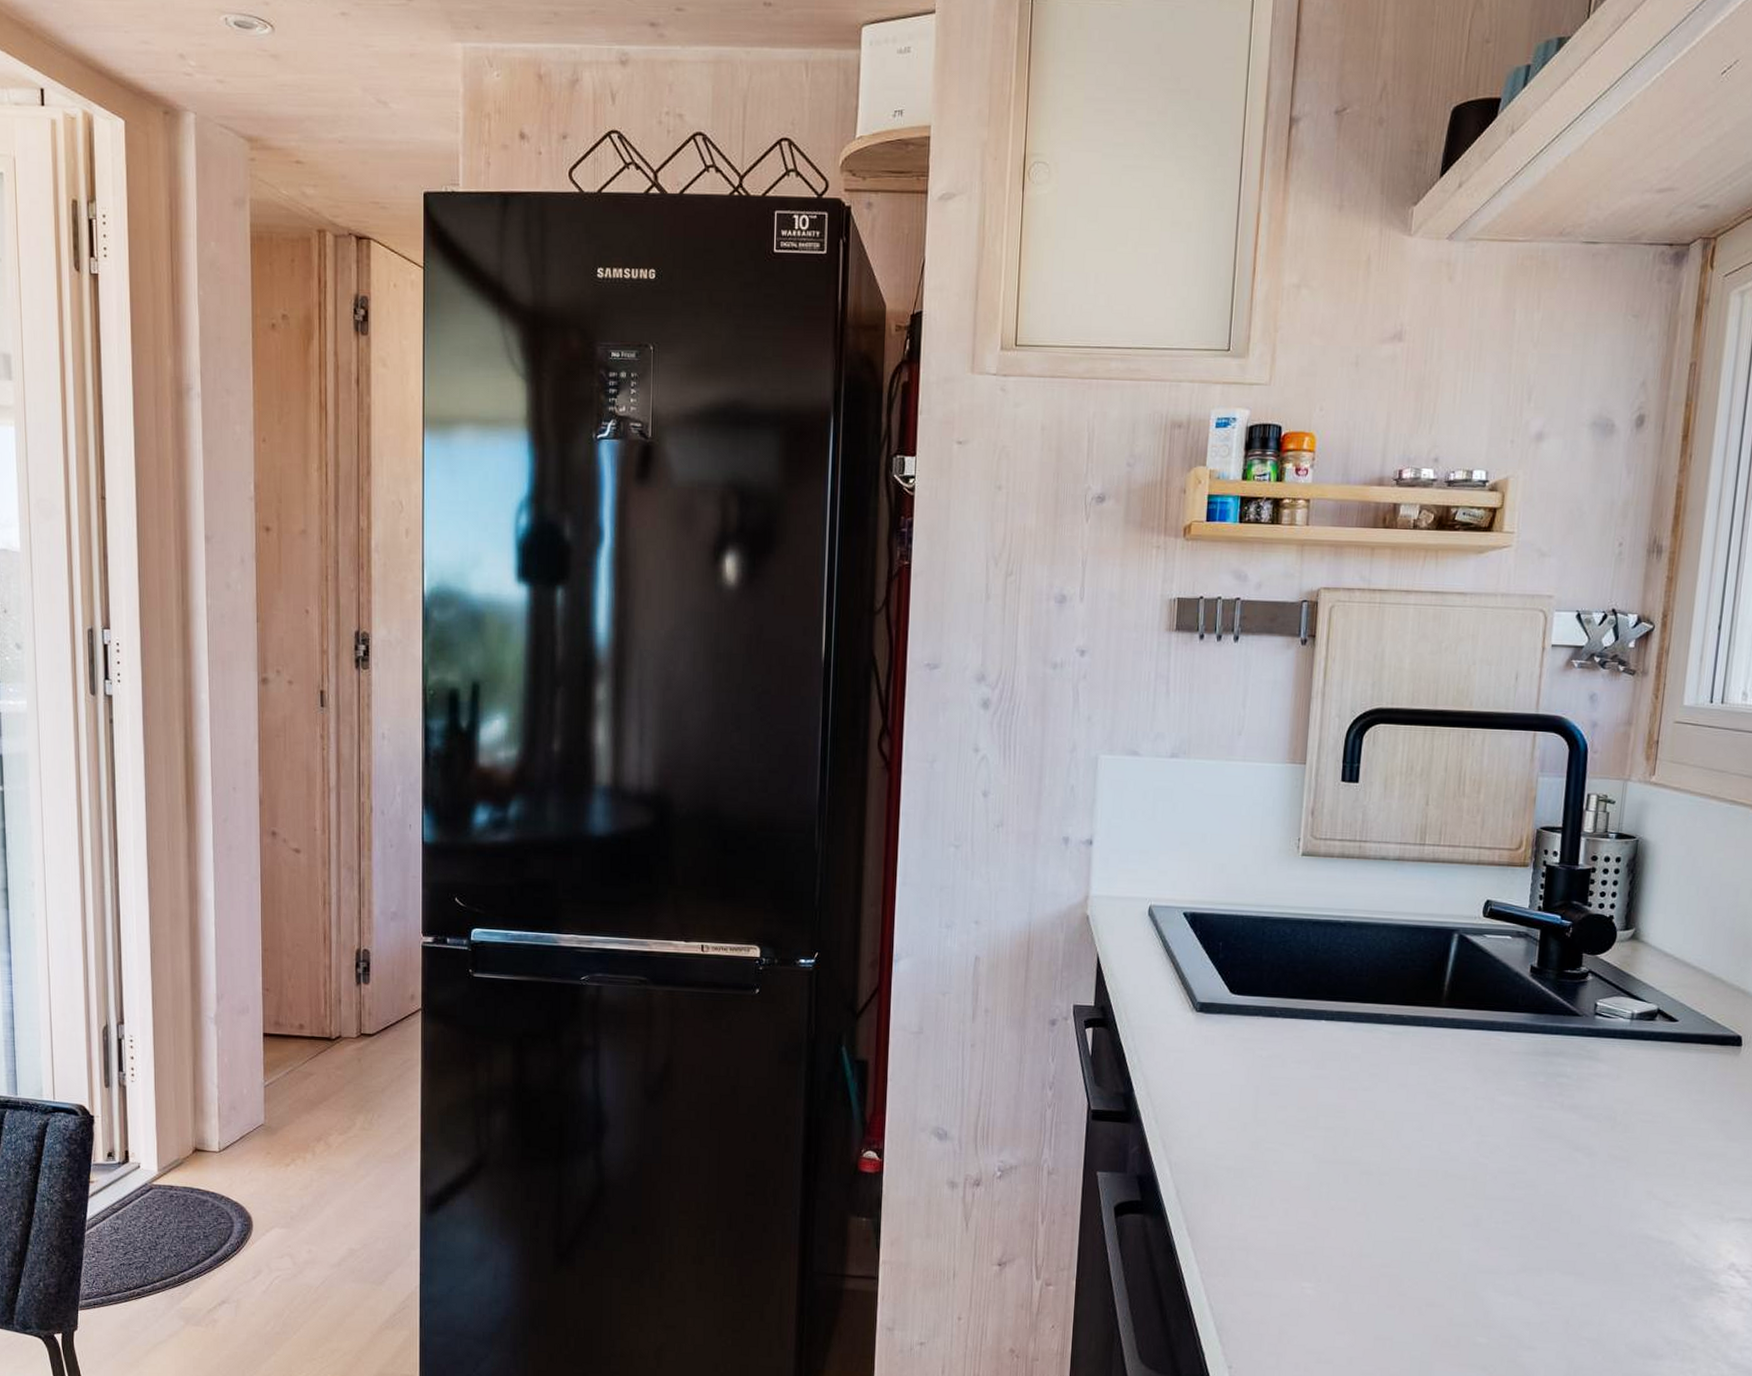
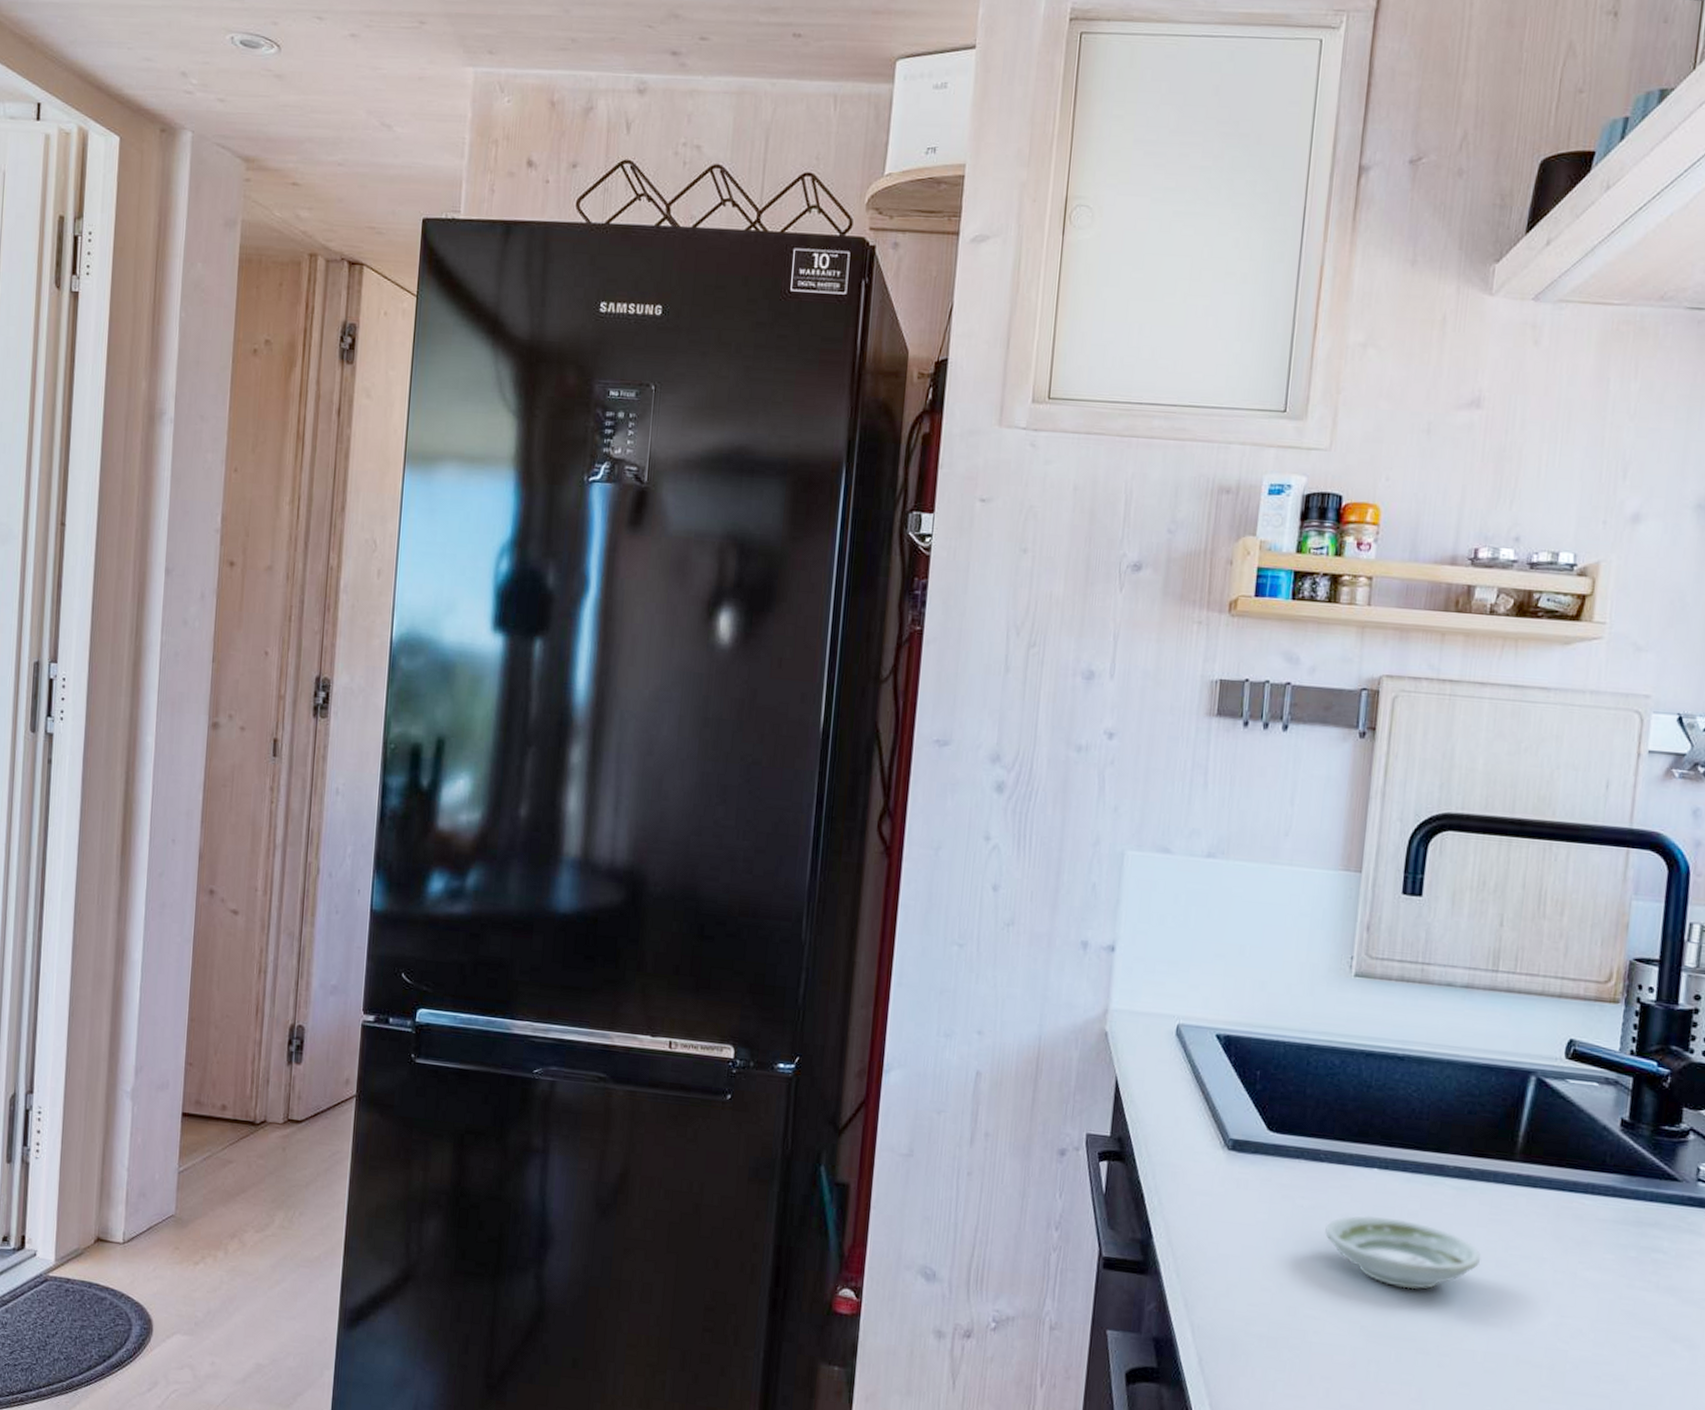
saucer: none [1281,1060,1414,1121] -> present [1325,1215,1481,1290]

